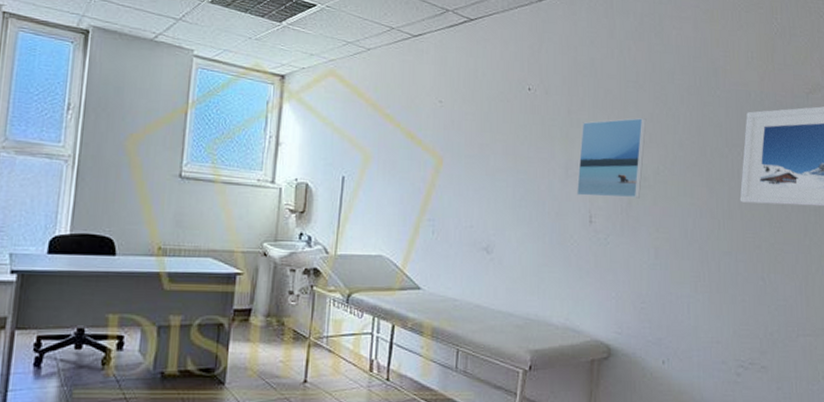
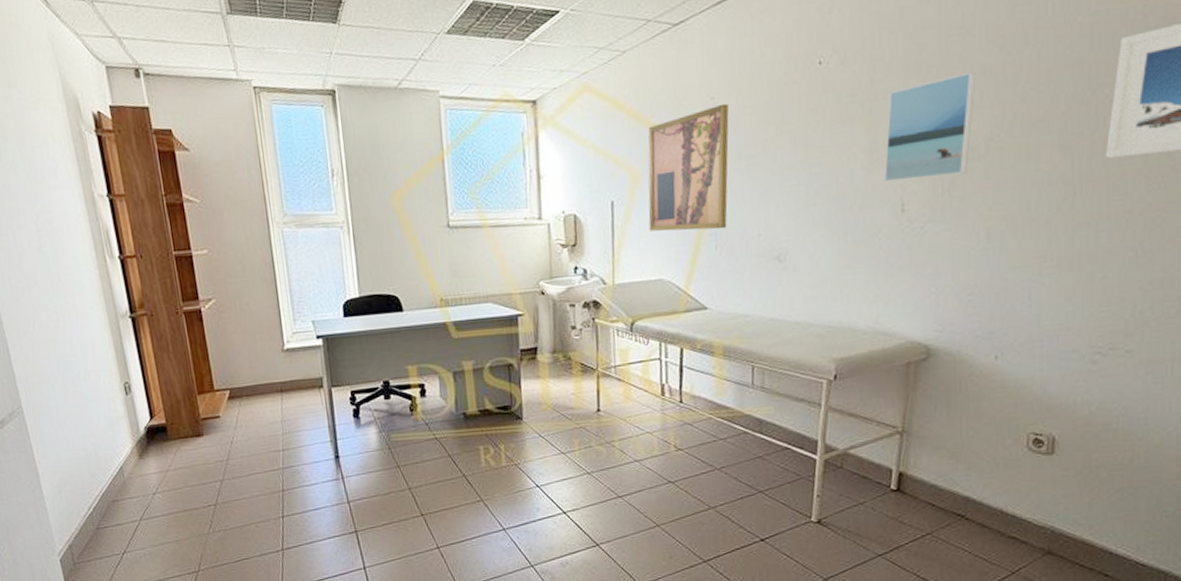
wall art: none [374,107,453,216] -> present [648,103,729,232]

